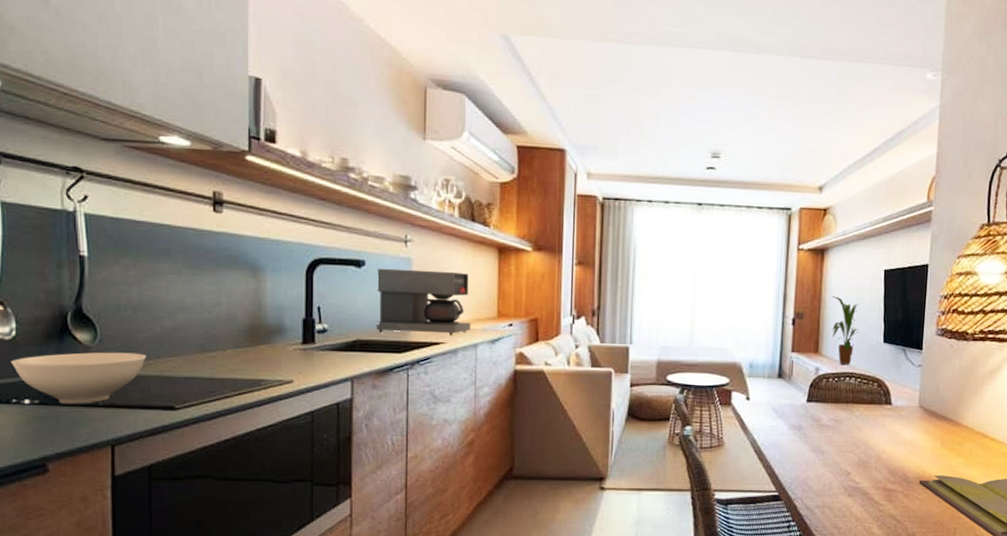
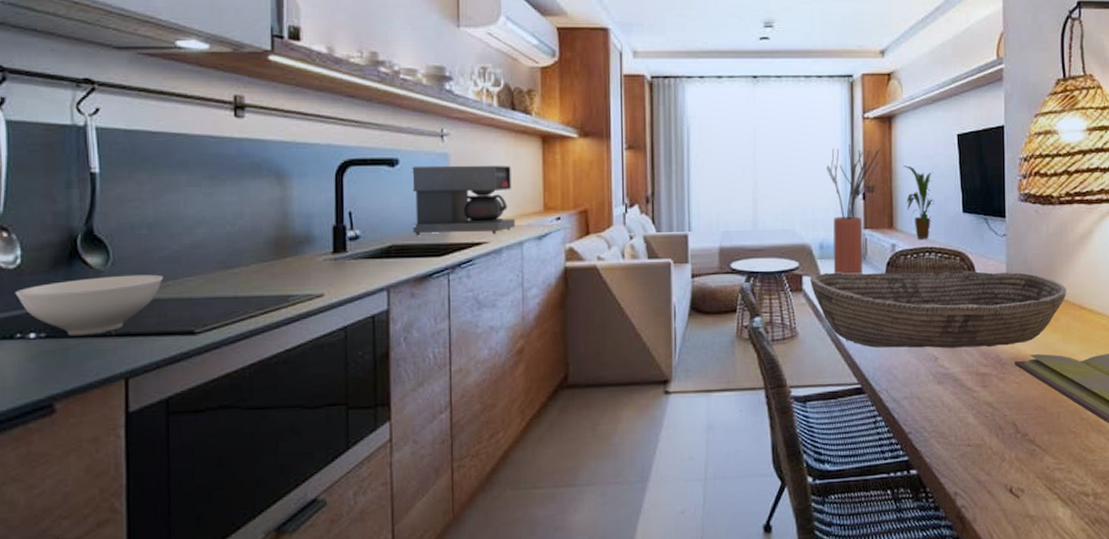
basket: none [739,389,972,467] -> present [810,270,1066,348]
vase: none [760,273,813,394] -> present [826,144,881,275]

